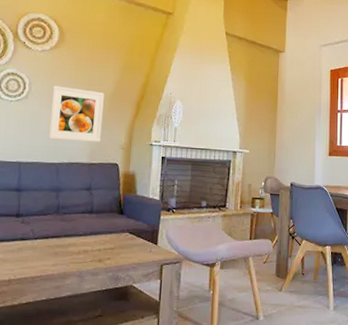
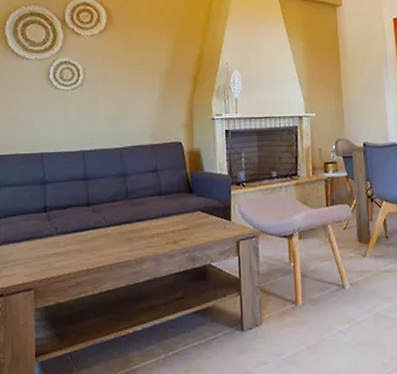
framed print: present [47,86,105,142] -> none [107,69,161,125]

